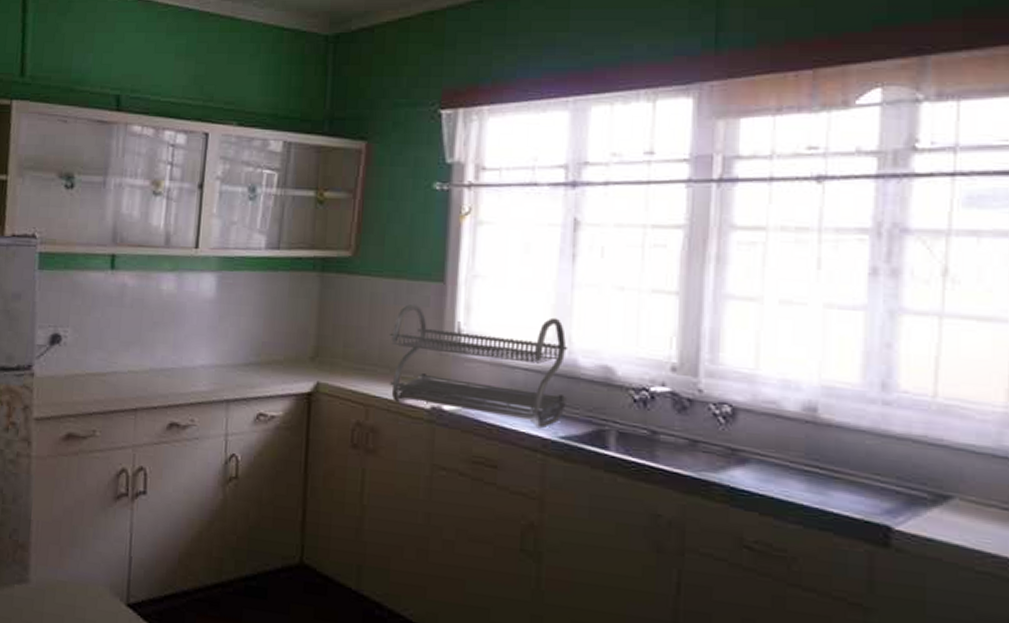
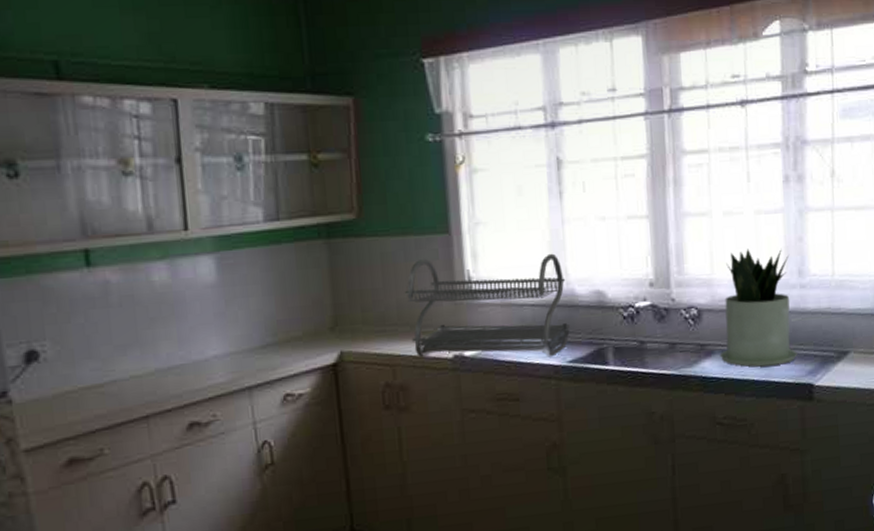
planter: none [756,347,871,494] -> present [719,249,798,367]

